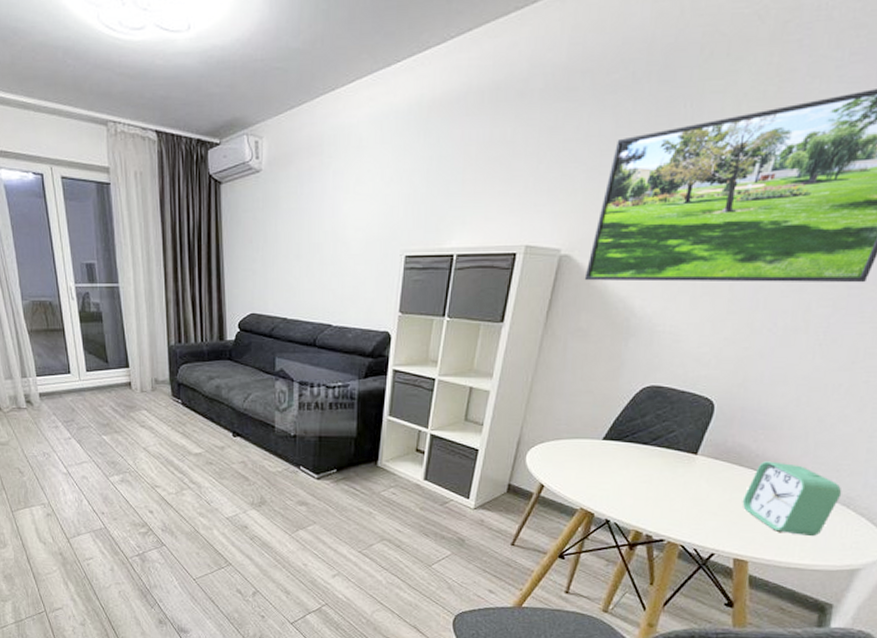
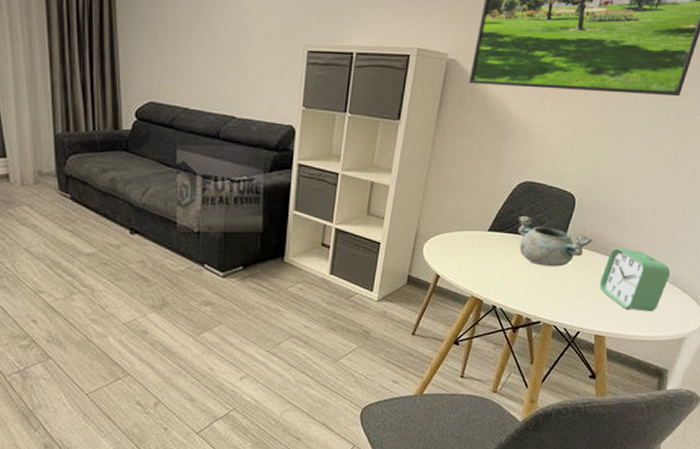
decorative bowl: none [639,423,735,481] -> present [518,215,592,267]

